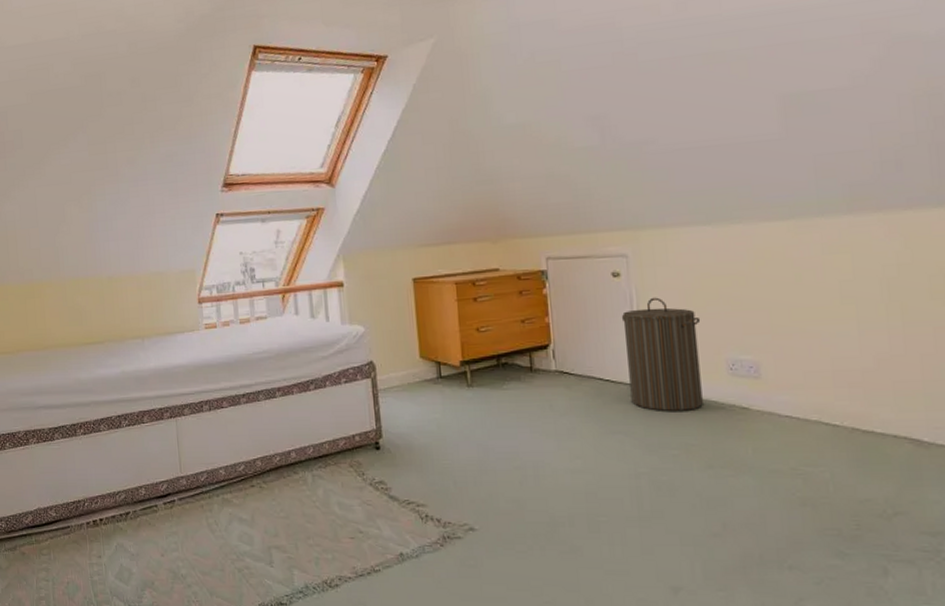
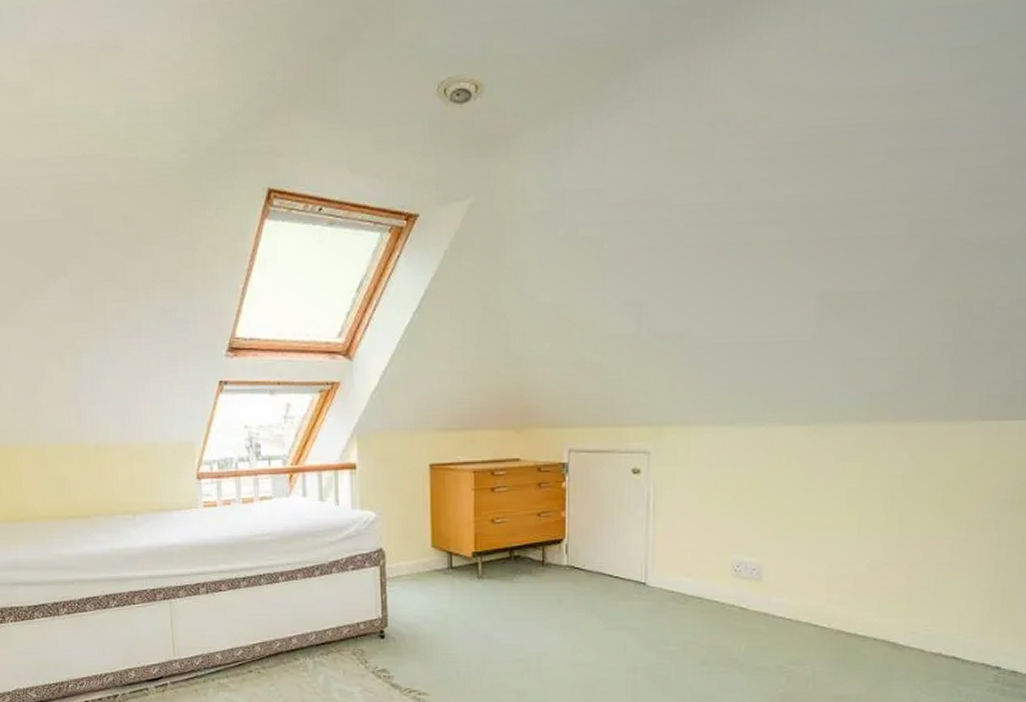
laundry hamper: present [621,297,703,411] -> none [636,496,713,609]

